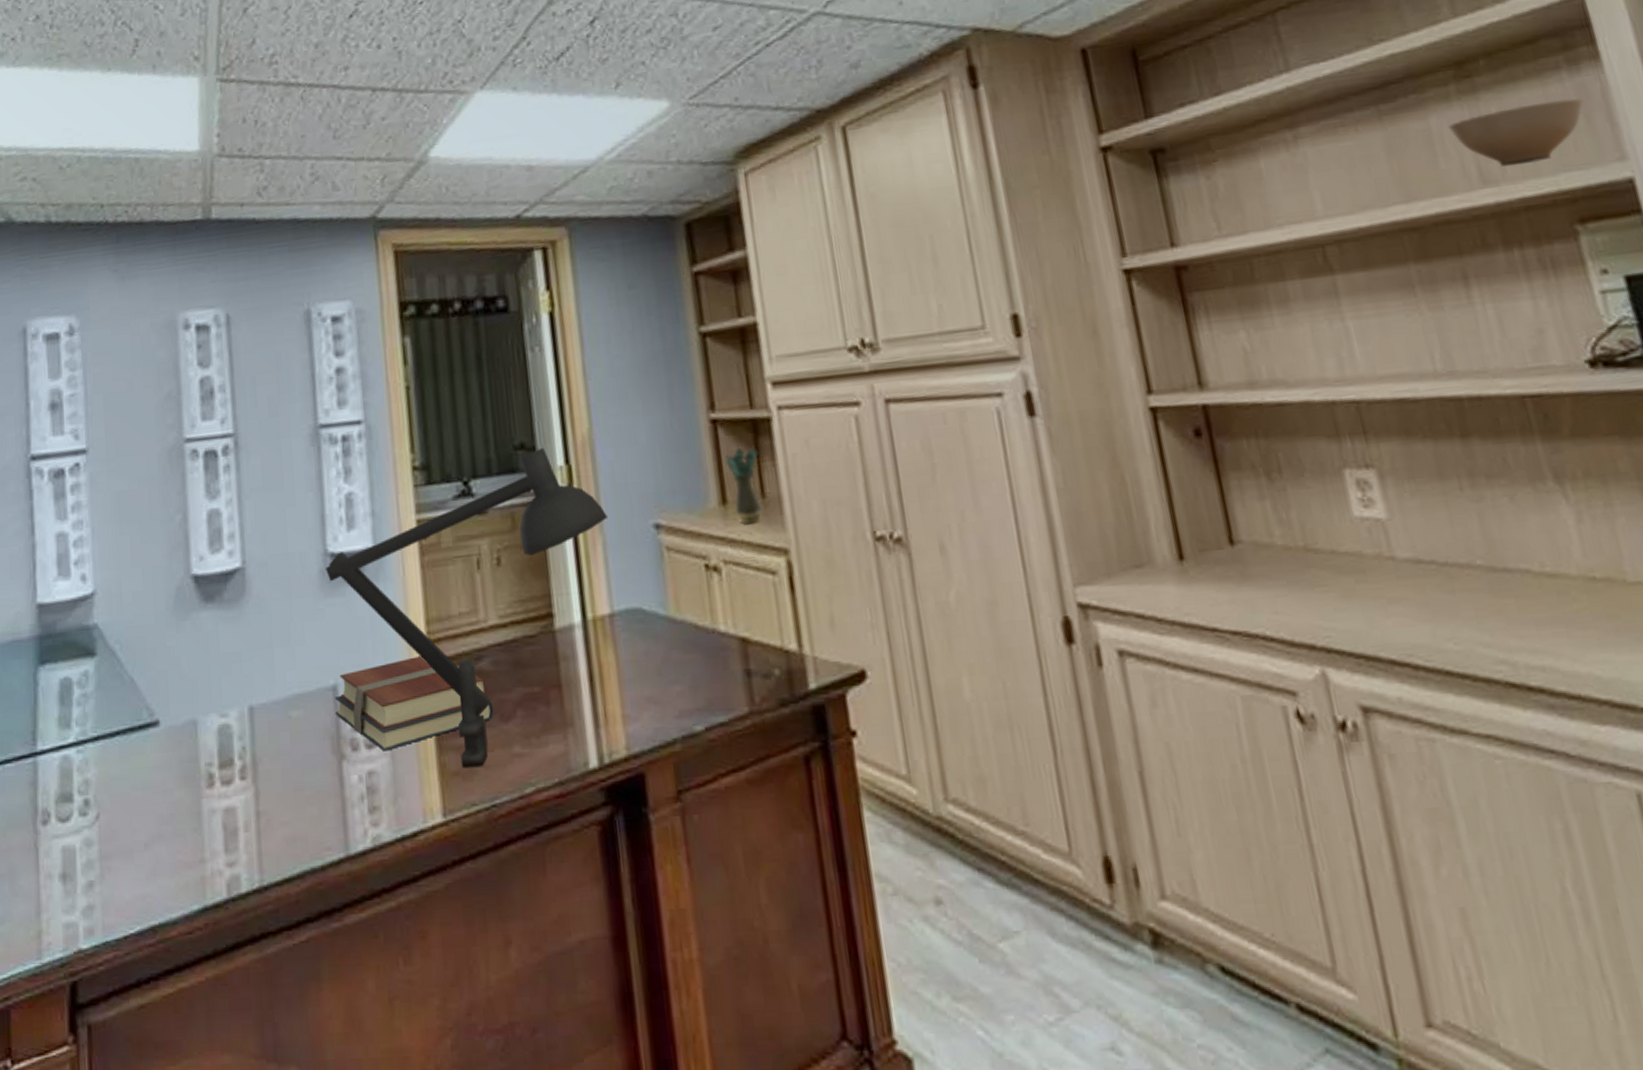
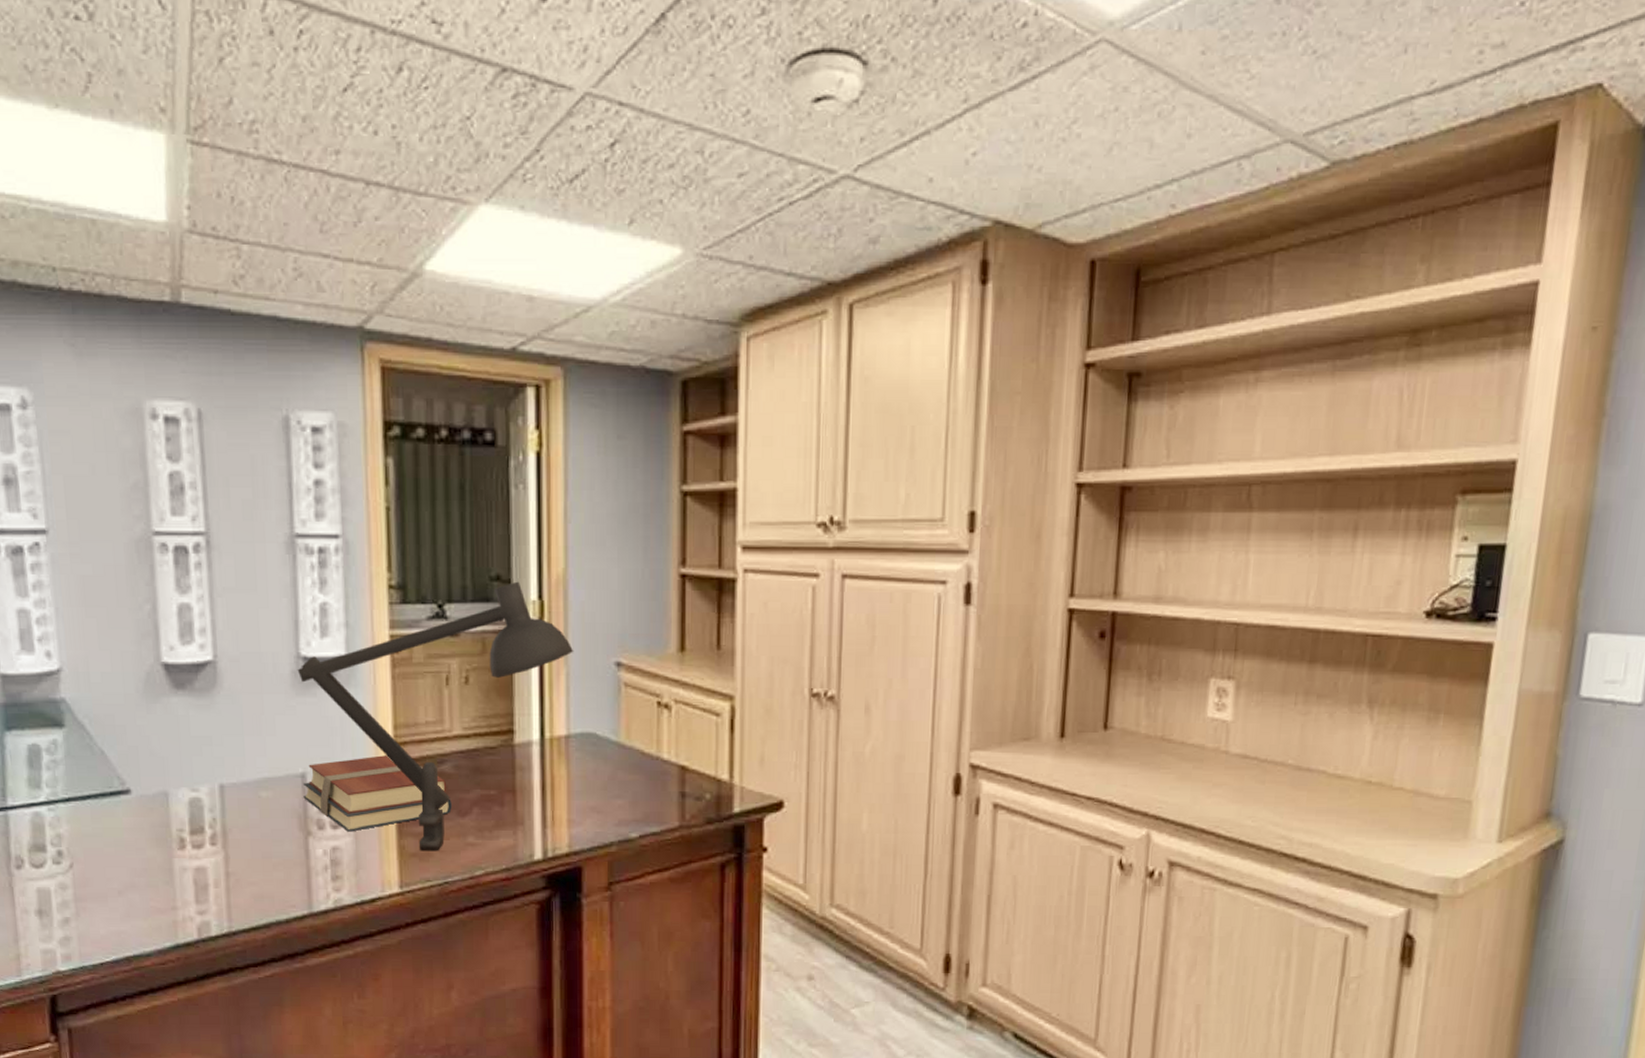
vase: present [725,445,763,525] -> none [688,600,721,671]
bowl: present [1448,98,1584,167] -> none [1386,379,1503,435]

